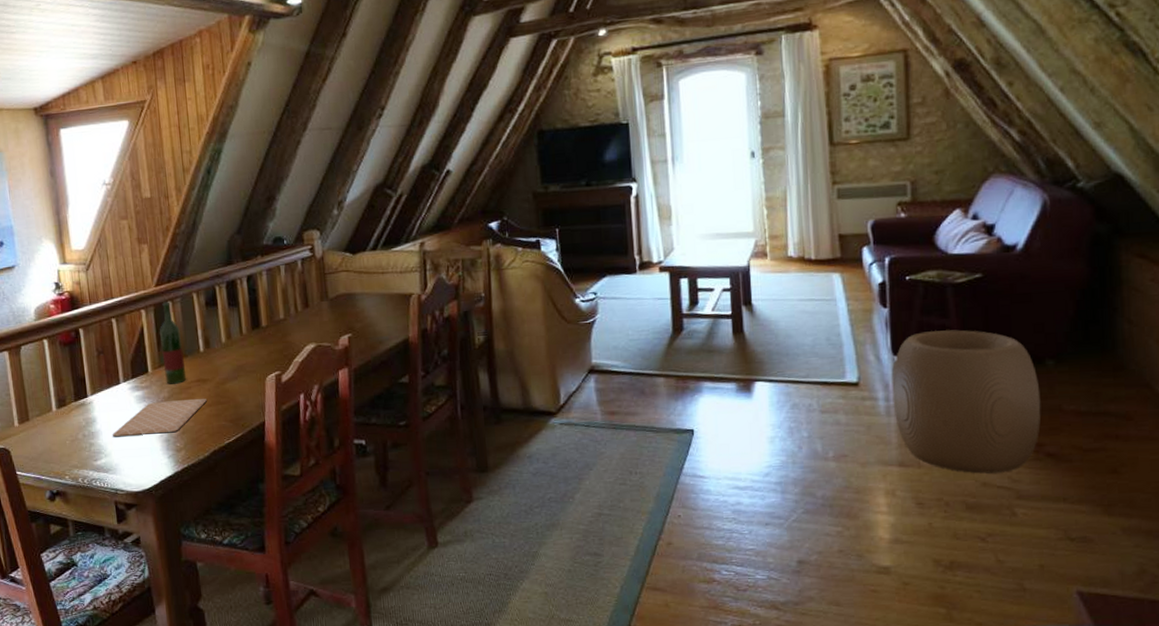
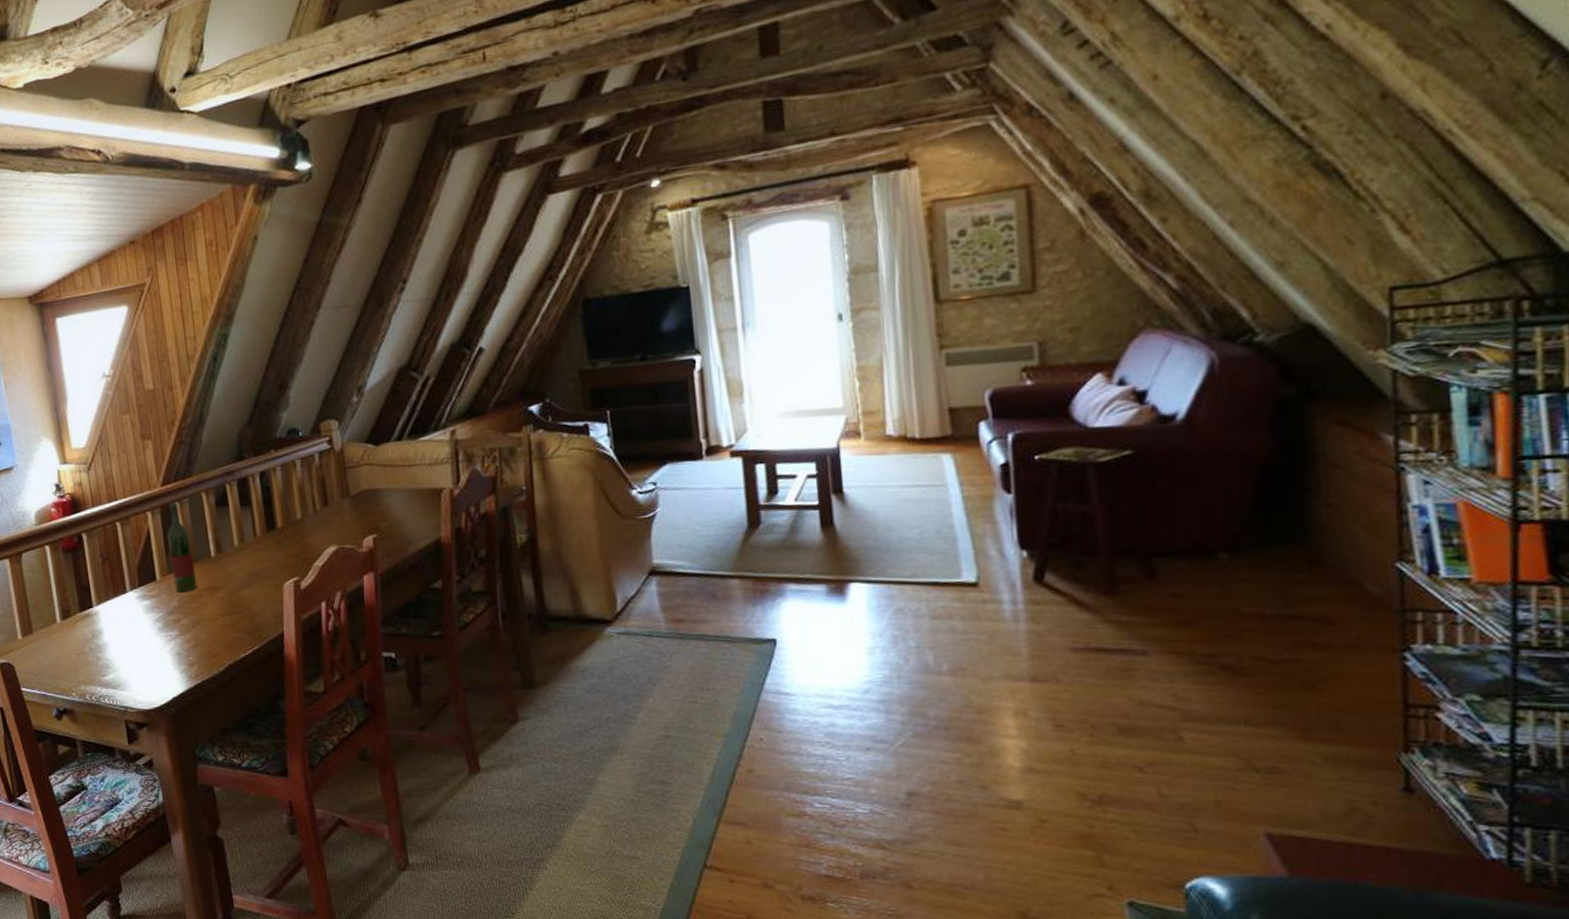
placemat: present [112,398,207,436] -> none [119,607,220,650]
pouf: present [892,330,1041,474] -> none [1020,518,1213,690]

